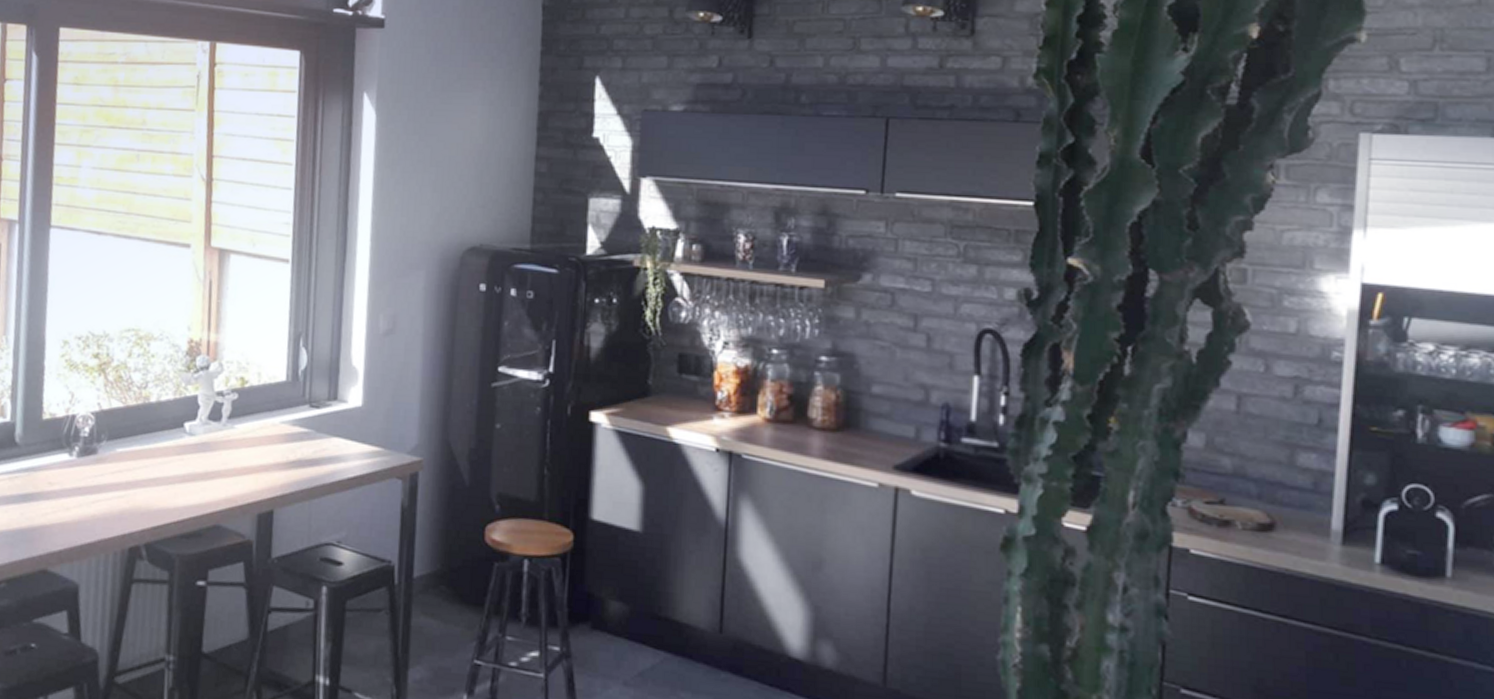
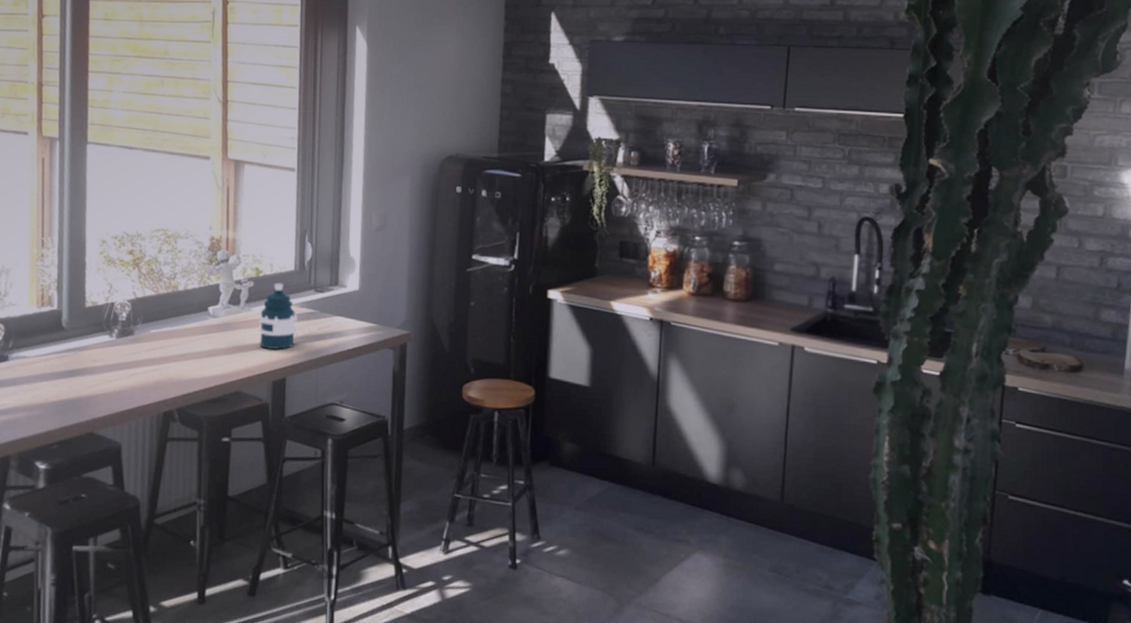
water bottle: none [242,395,289,476] -> present [258,283,297,350]

